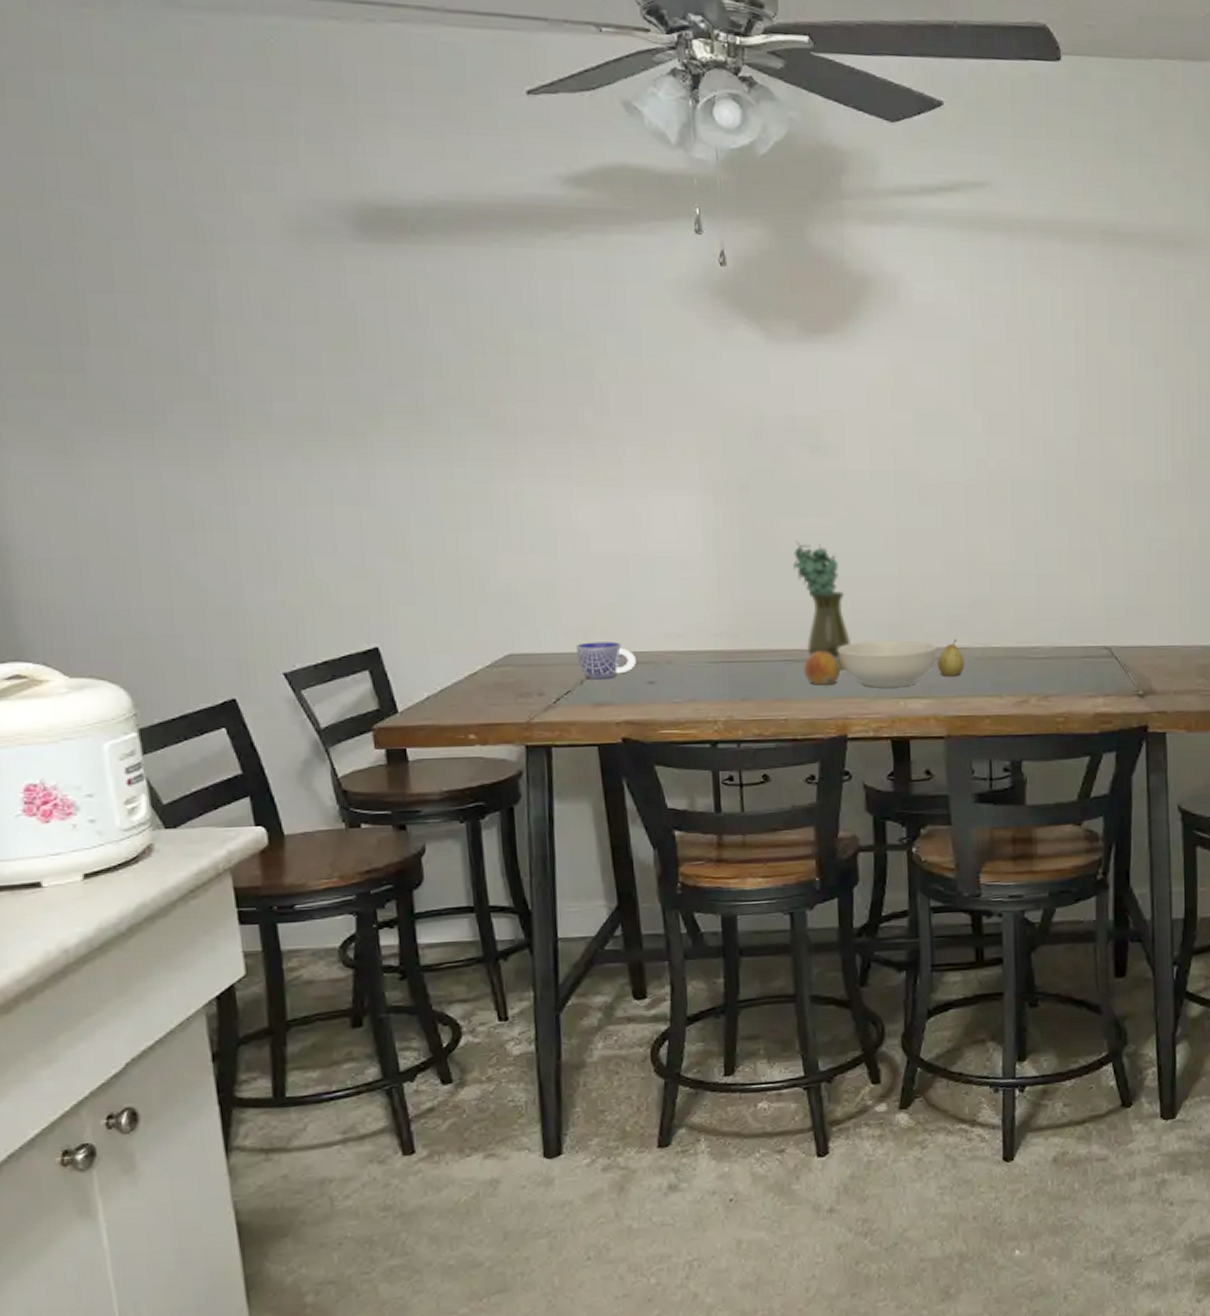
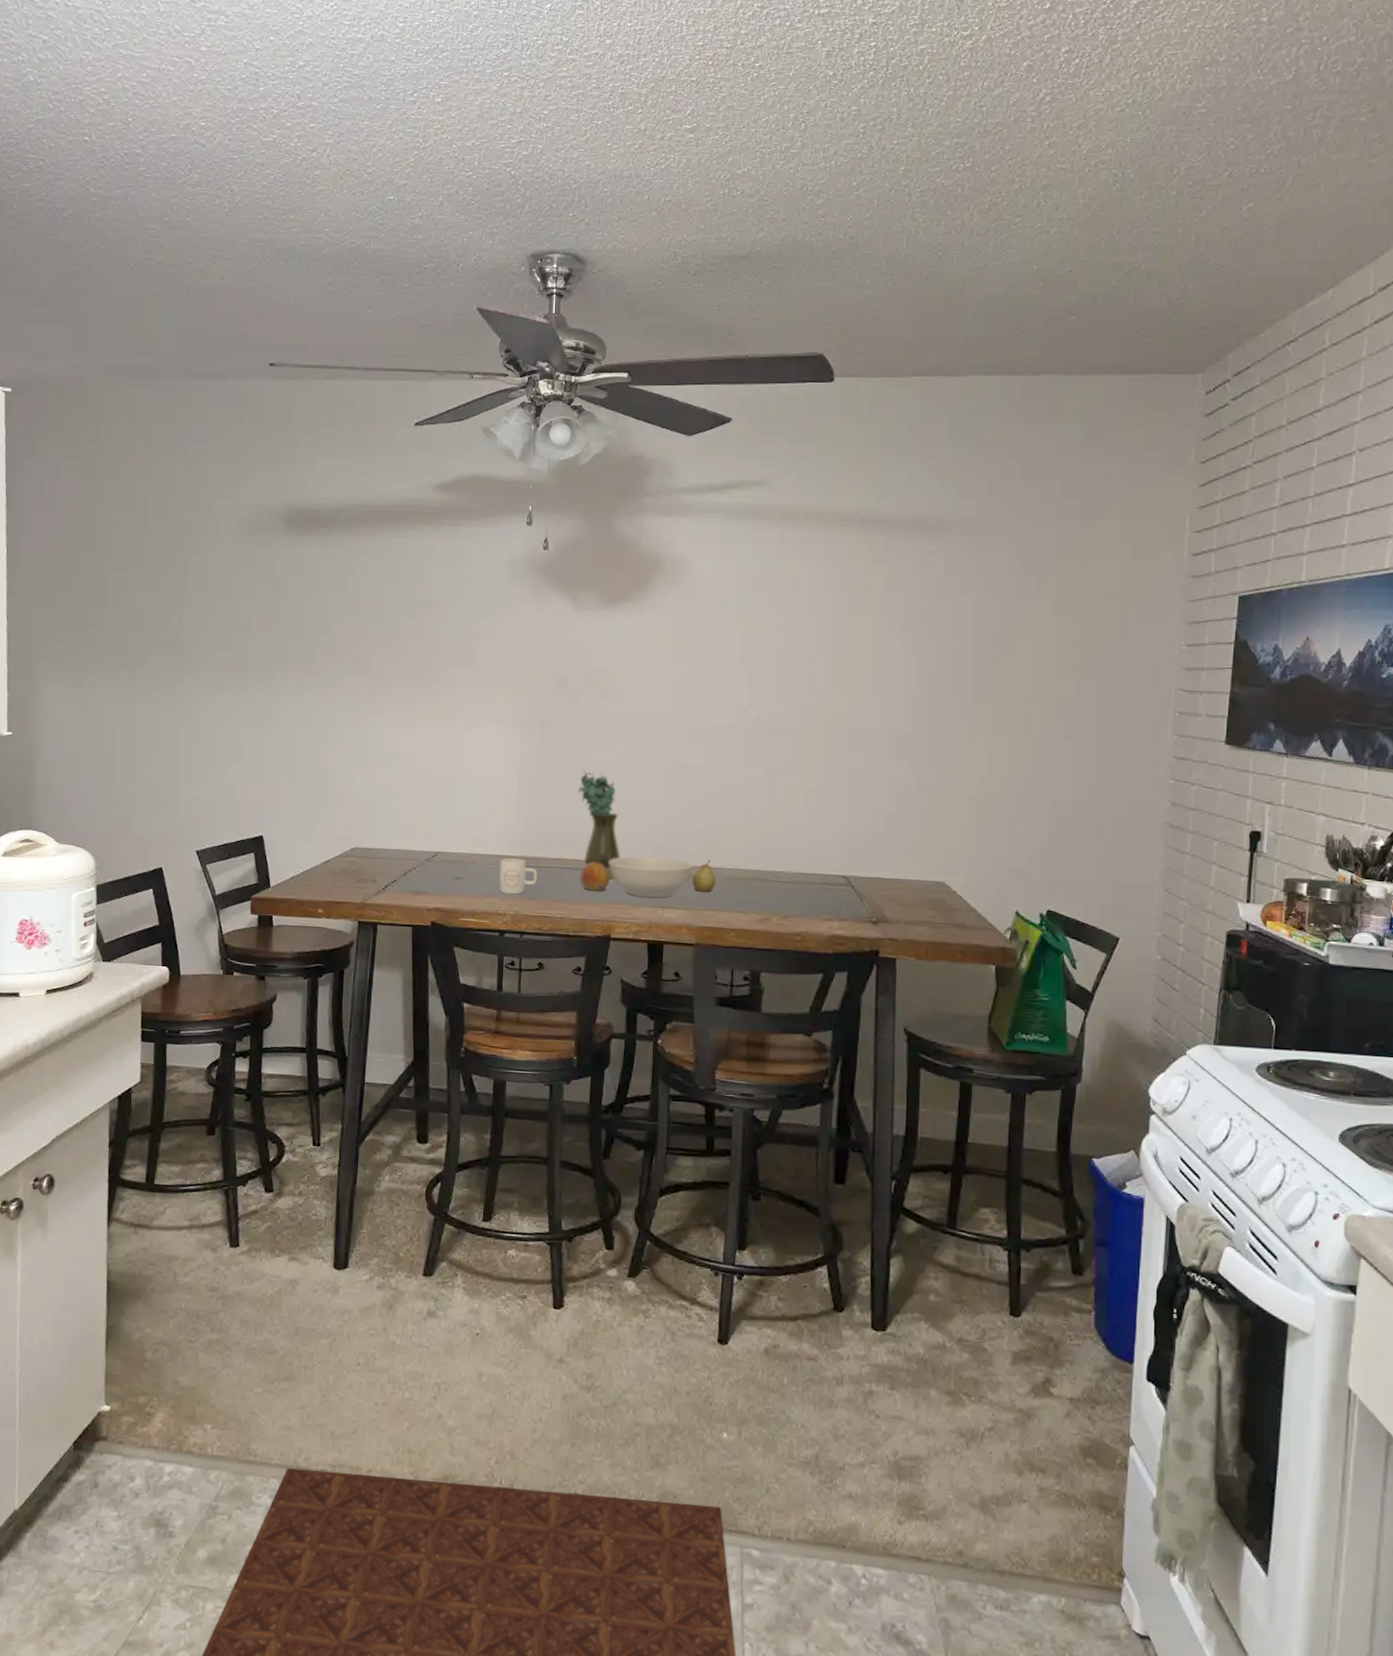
cup: present [576,641,636,680] -> none [404,842,448,873]
mug: none [703,653,751,697] -> present [499,858,537,895]

